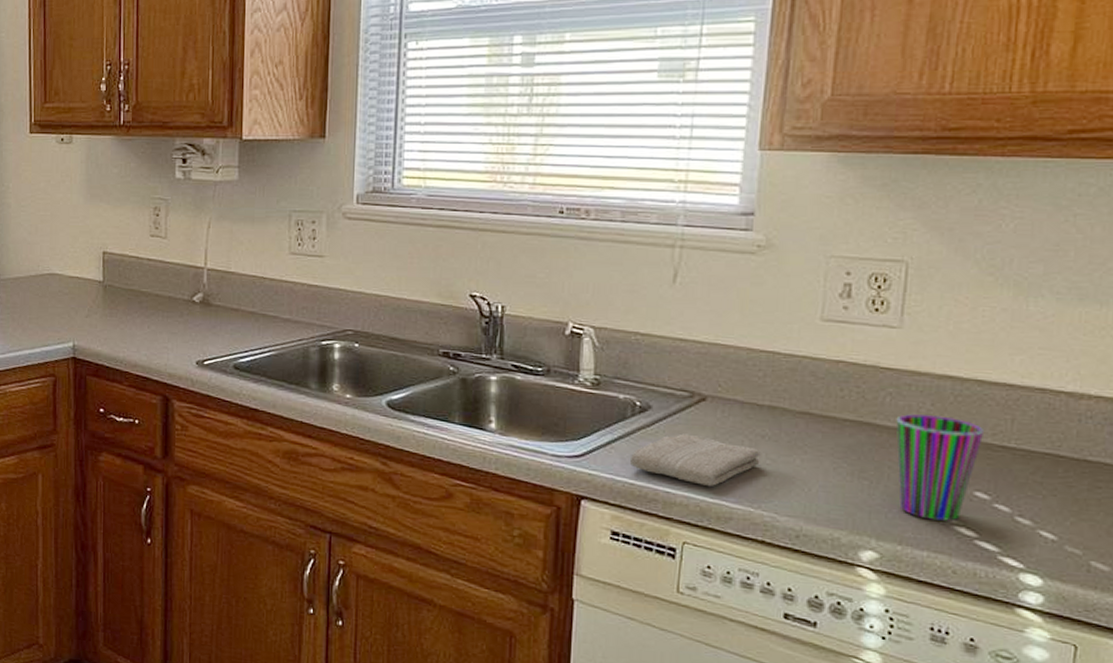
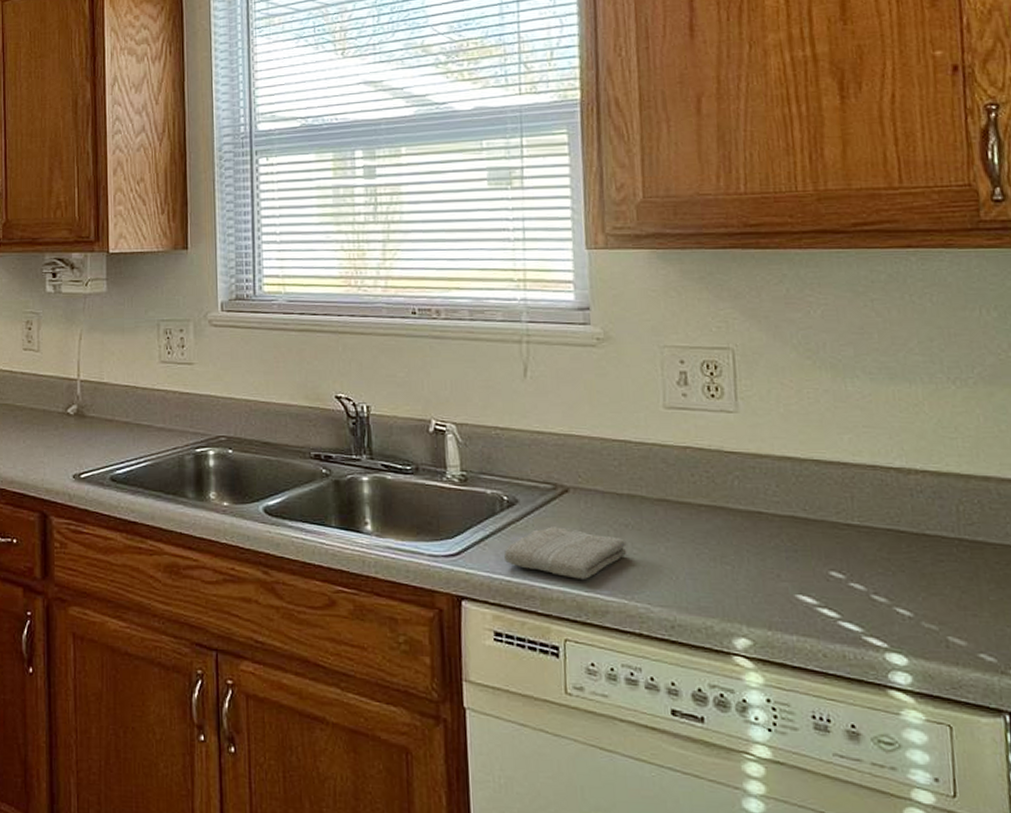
cup: present [896,414,985,521] -> none [746,496,829,603]

